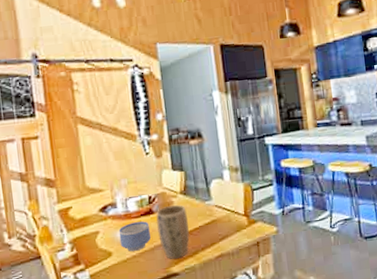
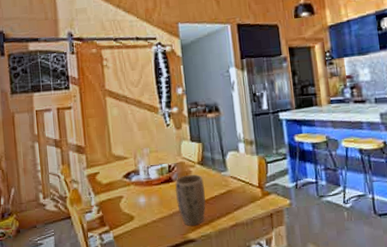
bowl: present [118,221,151,252] -> none [140,188,170,217]

